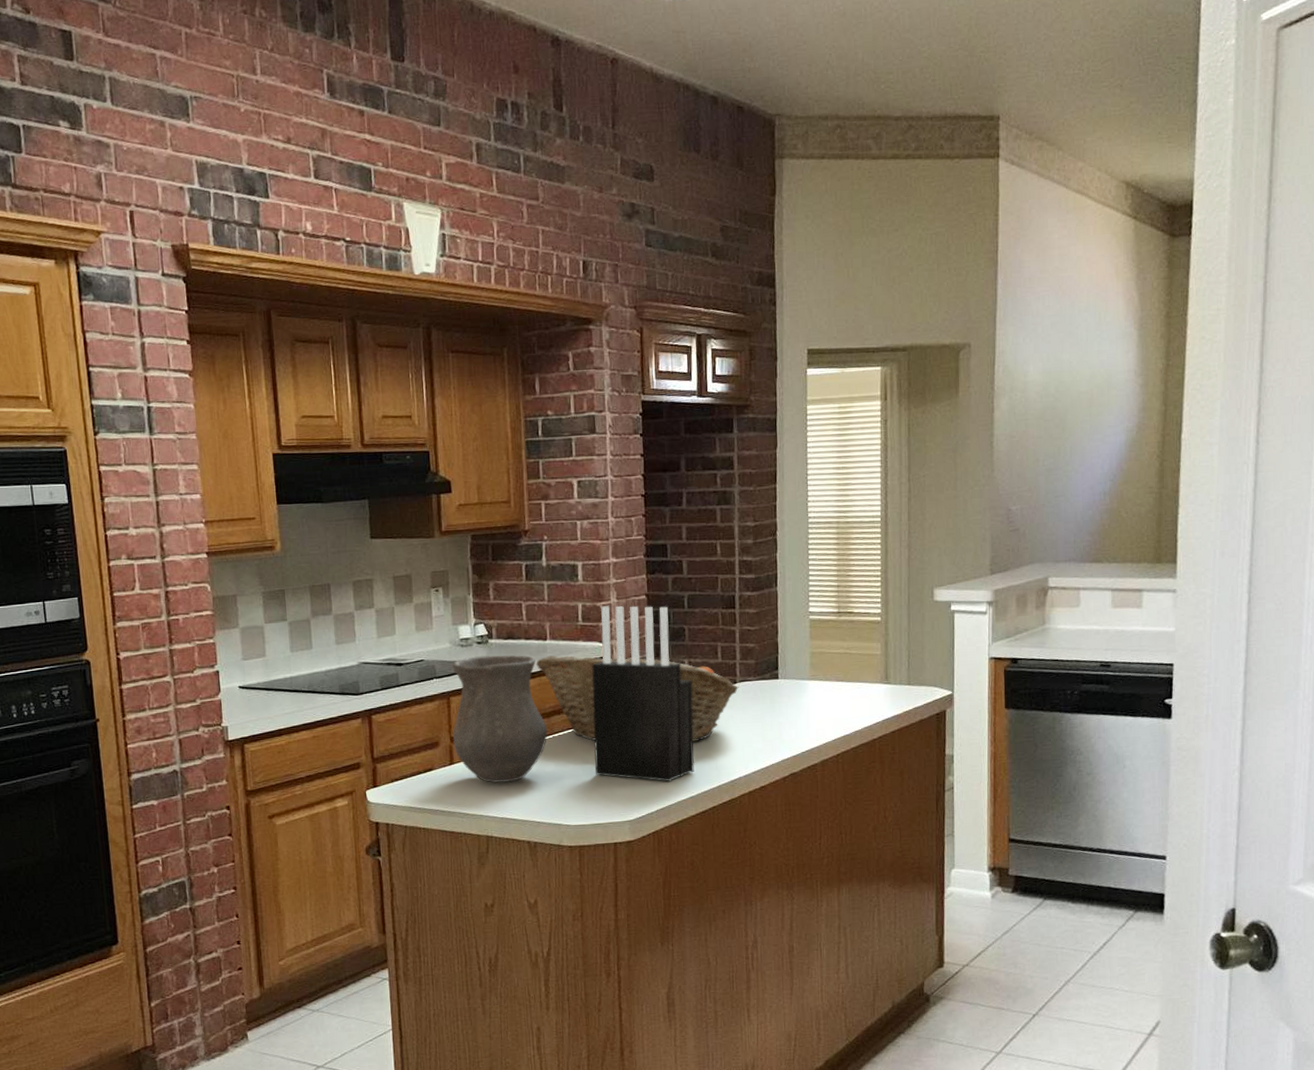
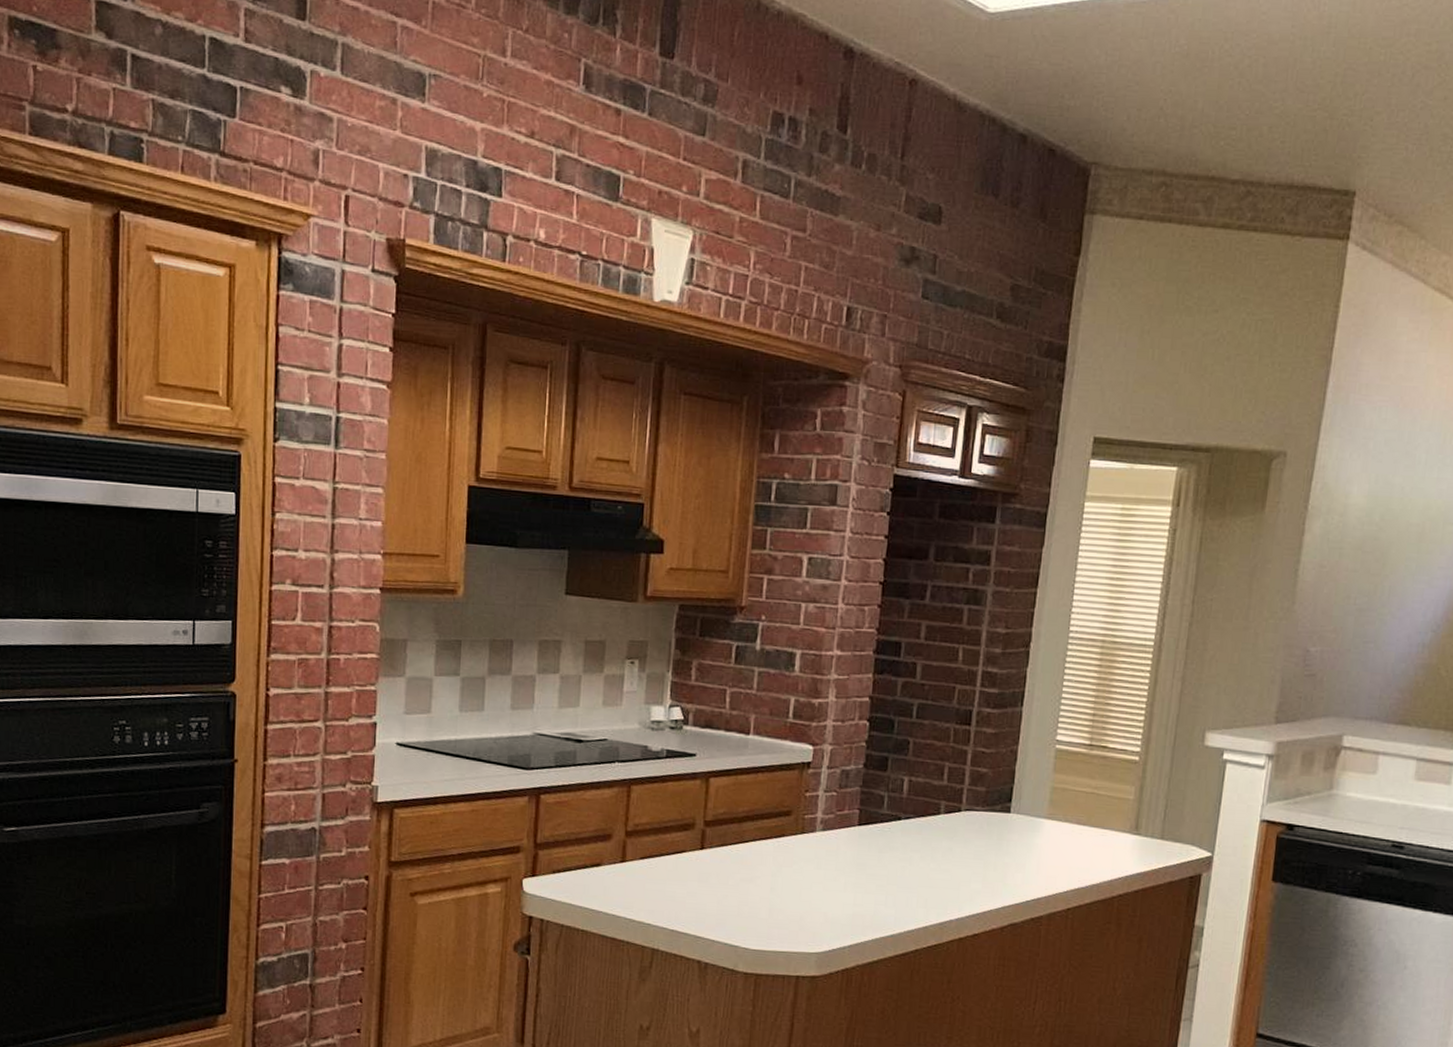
vase: present [452,655,548,783] -> none [628,742,737,891]
fruit basket: present [535,655,739,743] -> none [733,752,963,873]
knife block: present [592,606,695,781] -> none [785,704,910,914]

